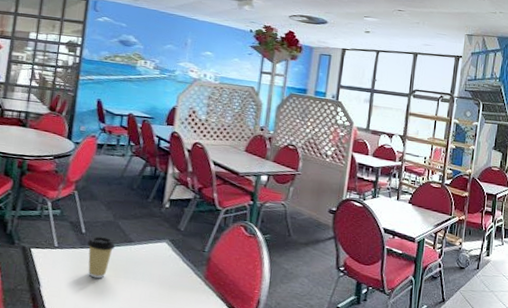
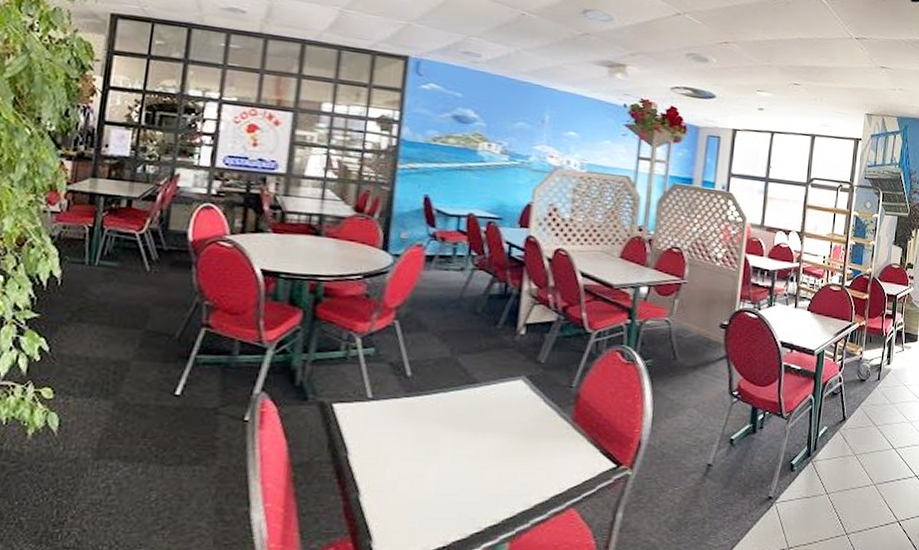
coffee cup: present [87,236,115,279] -> none [415,378,453,436]

